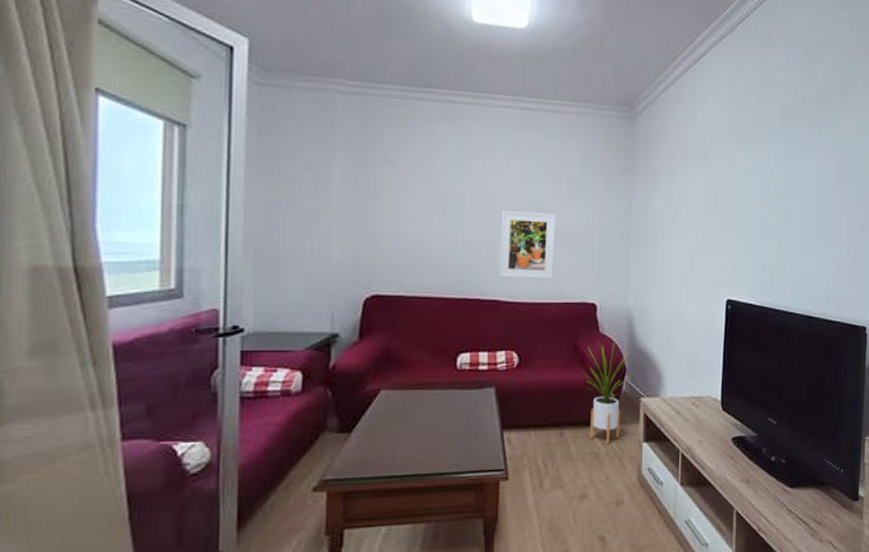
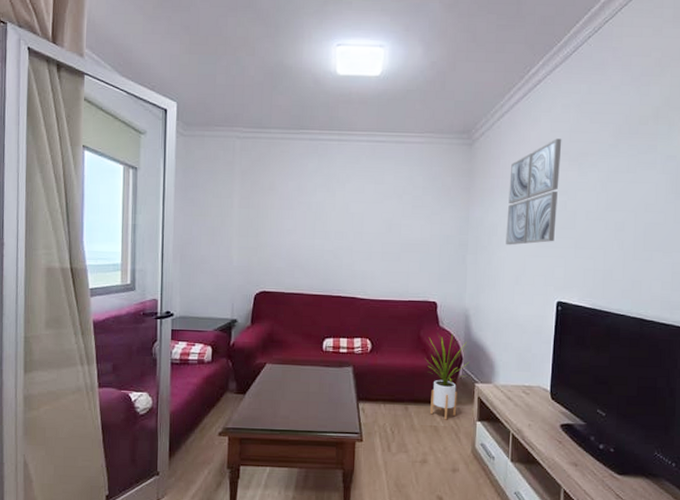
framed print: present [498,210,557,279] -> none [355,225,404,281]
wall art: none [672,117,729,237] -> present [506,138,562,246]

